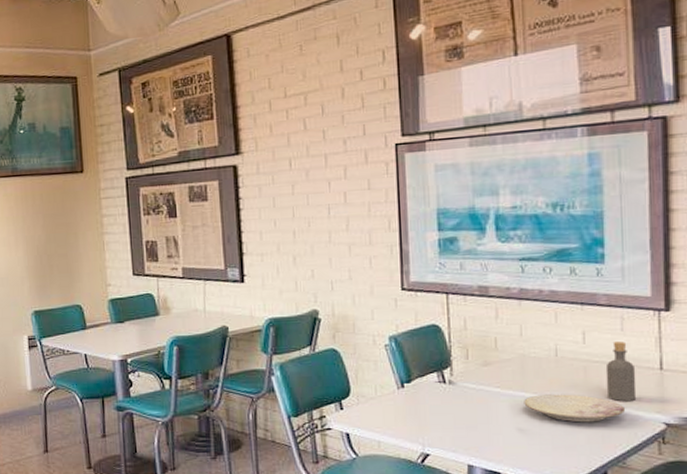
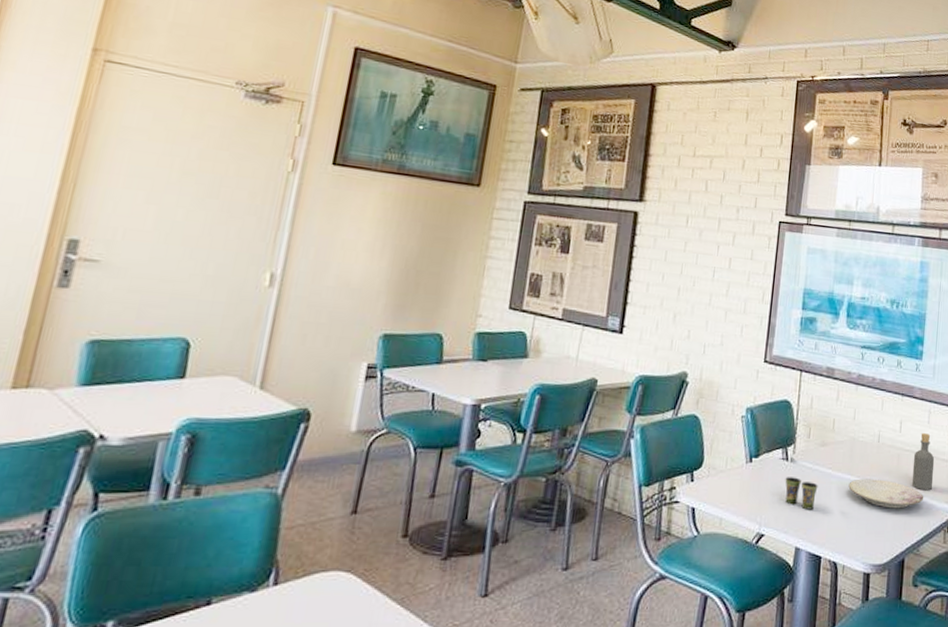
cup: none [445,398,486,429] -> present [785,477,818,510]

